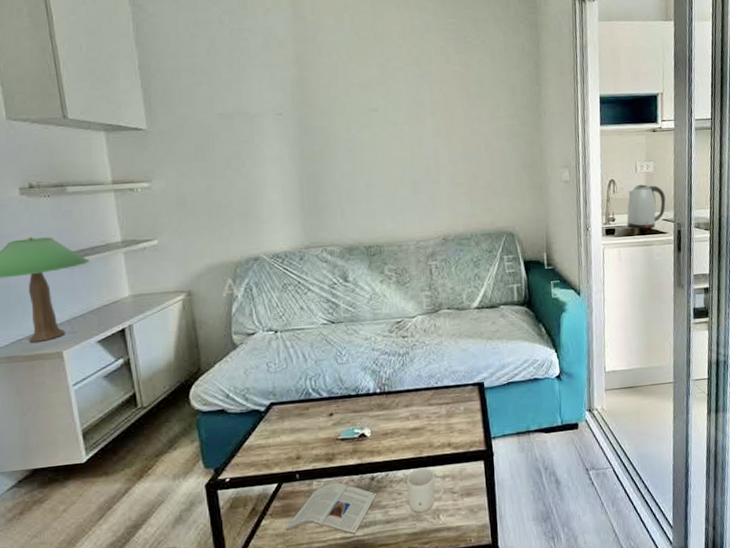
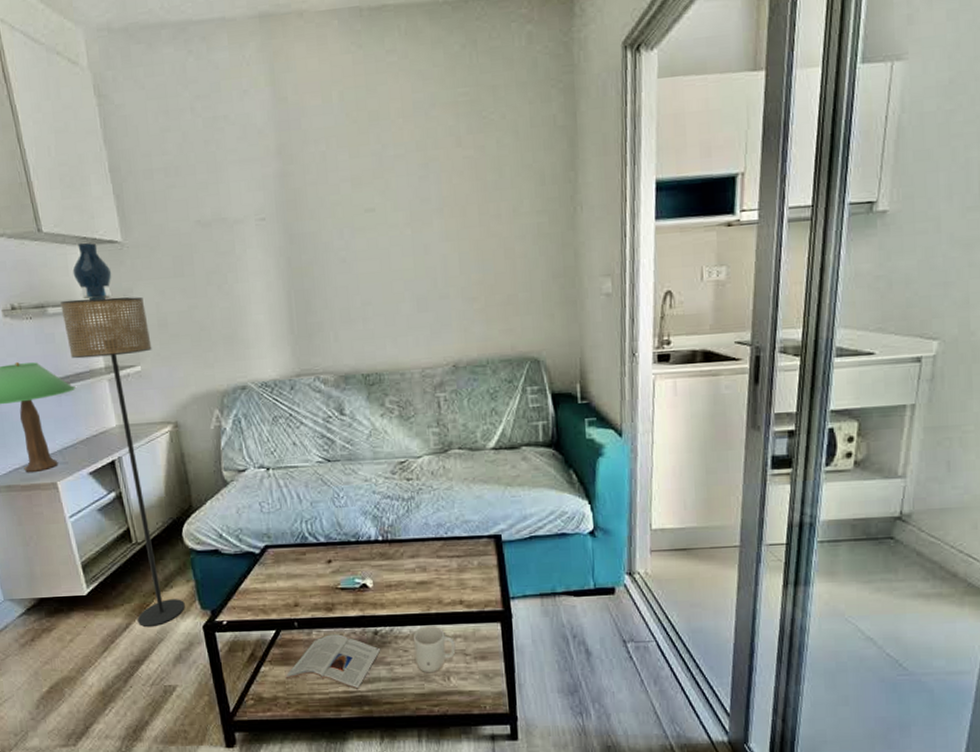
floor lamp: none [81,178,188,491] -> present [60,296,185,628]
vase: none [95,129,135,181] -> present [72,243,112,301]
kettle: present [627,184,666,229] -> none [686,296,741,355]

